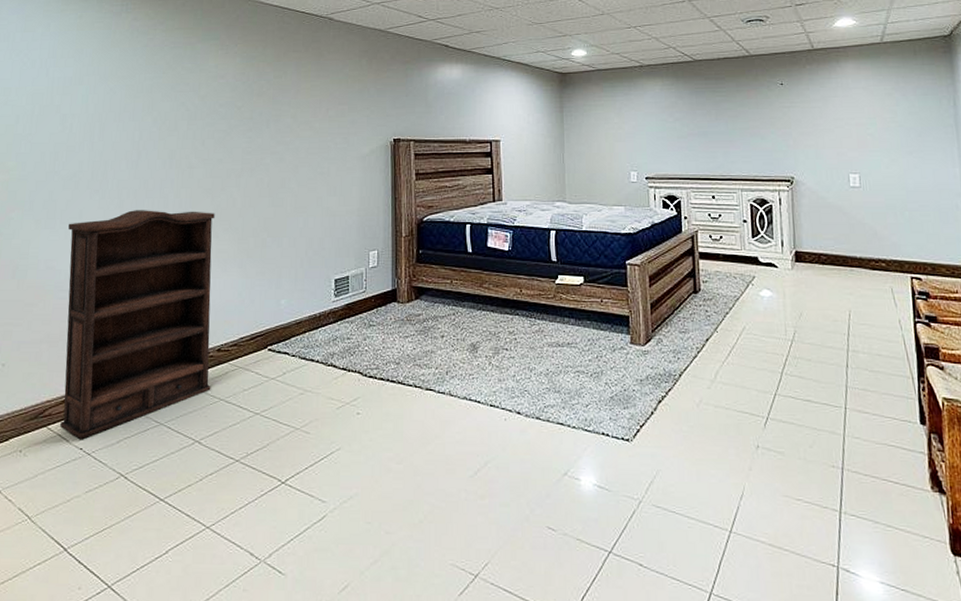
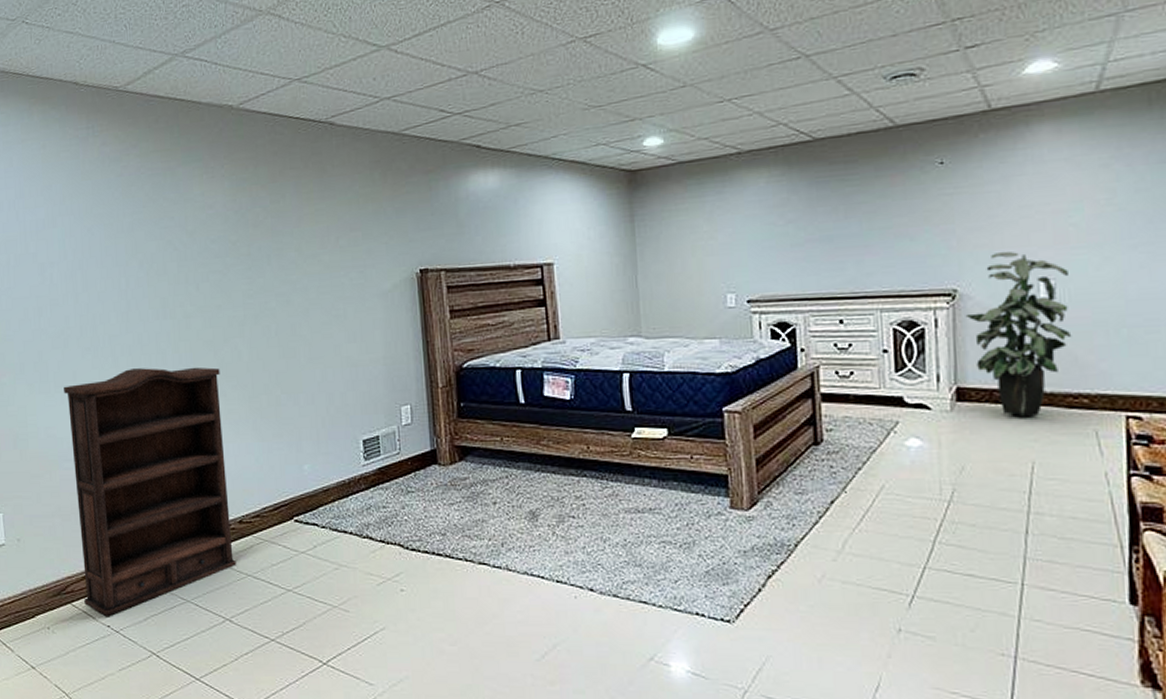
indoor plant: none [800,150,873,275] -> present [965,251,1072,416]

